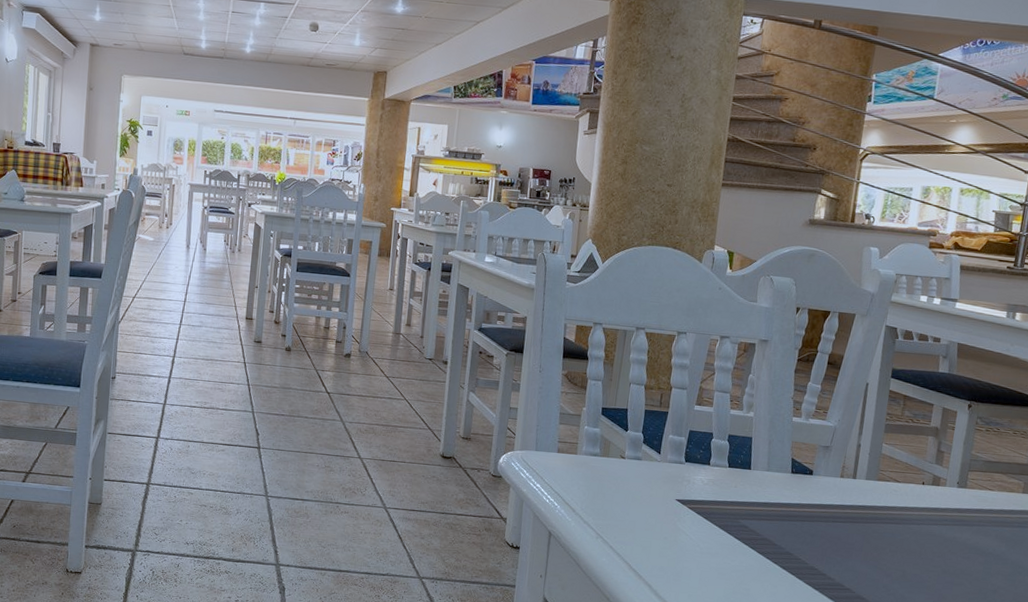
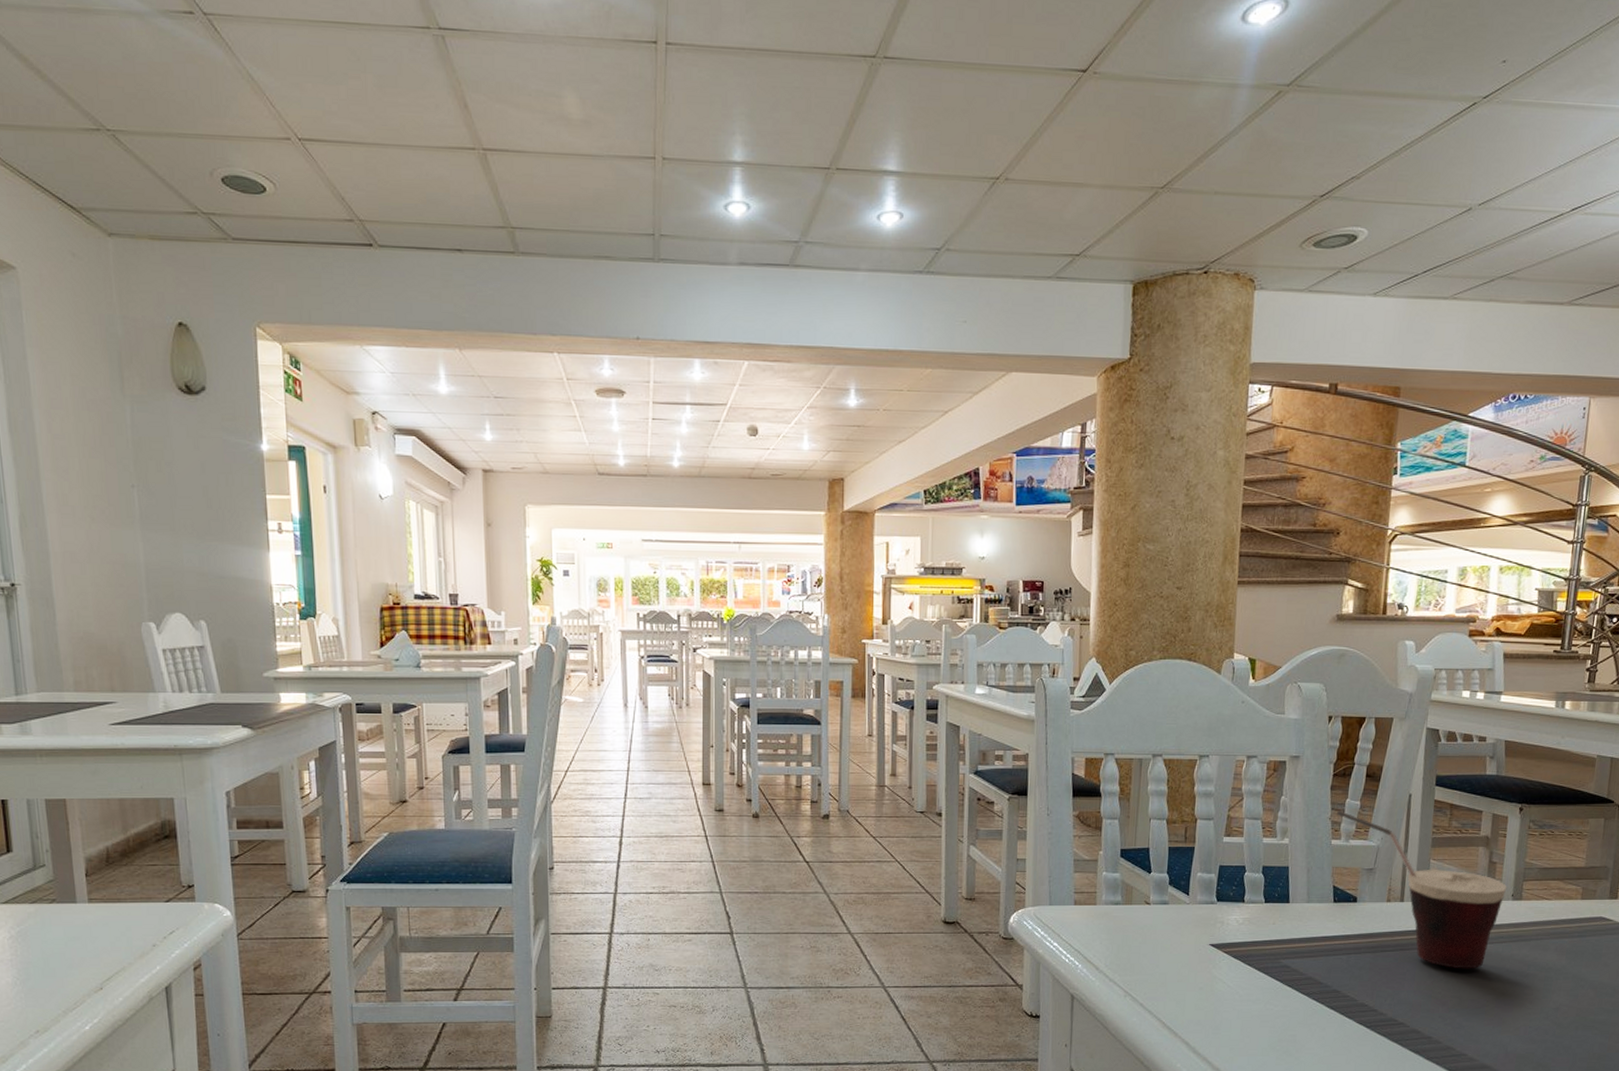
cup: none [799,392,953,546] -> present [1337,811,1507,969]

